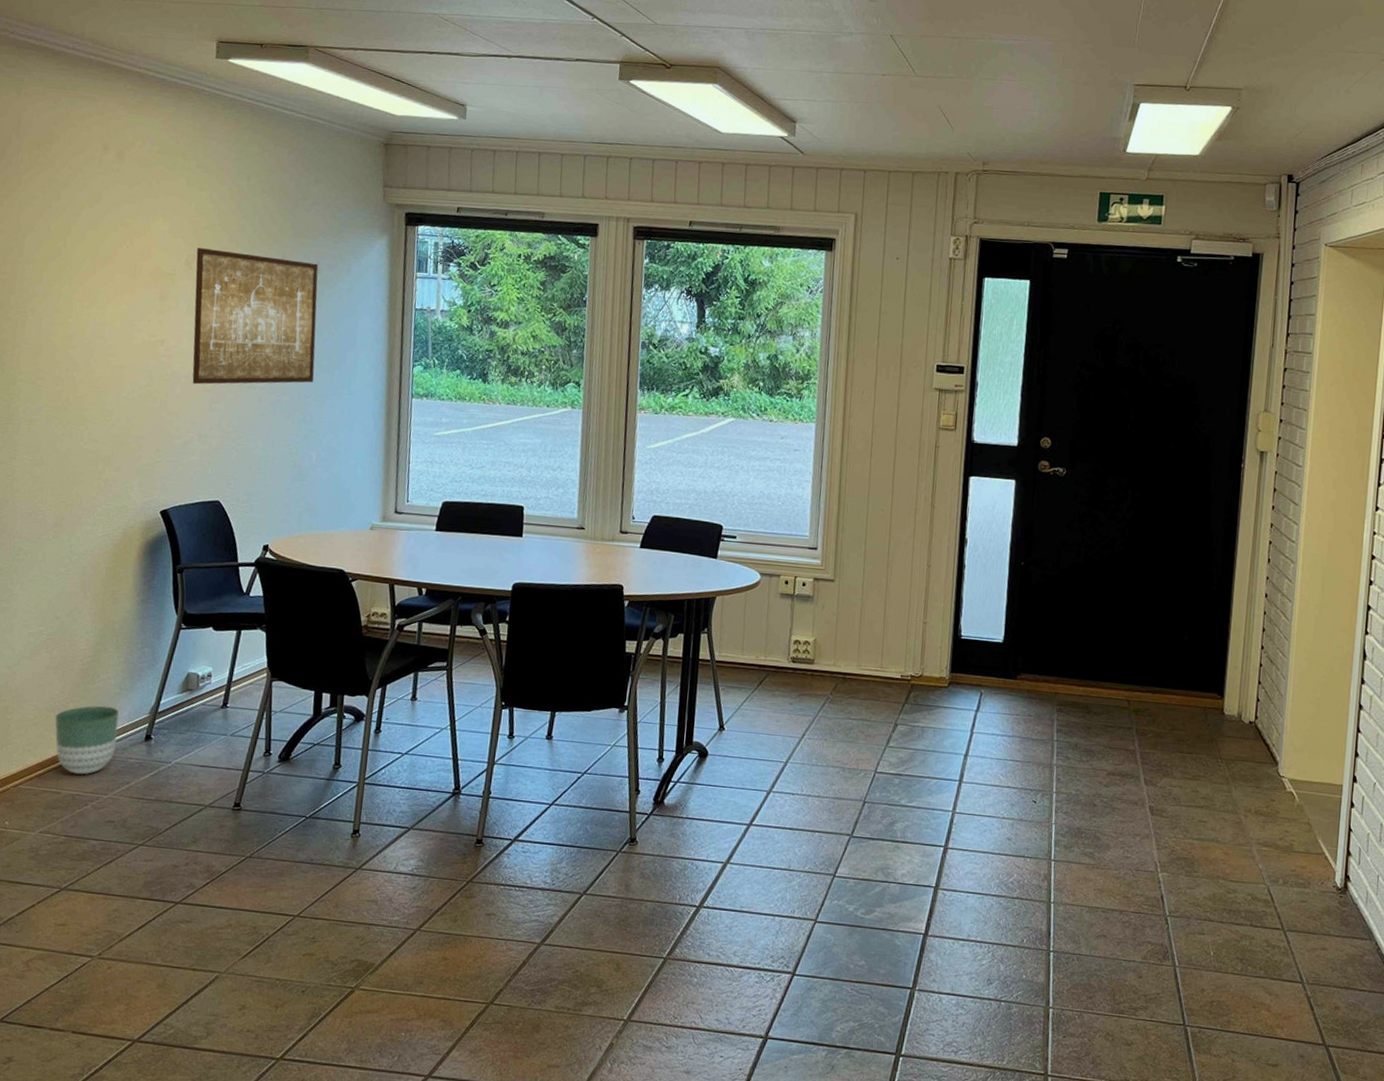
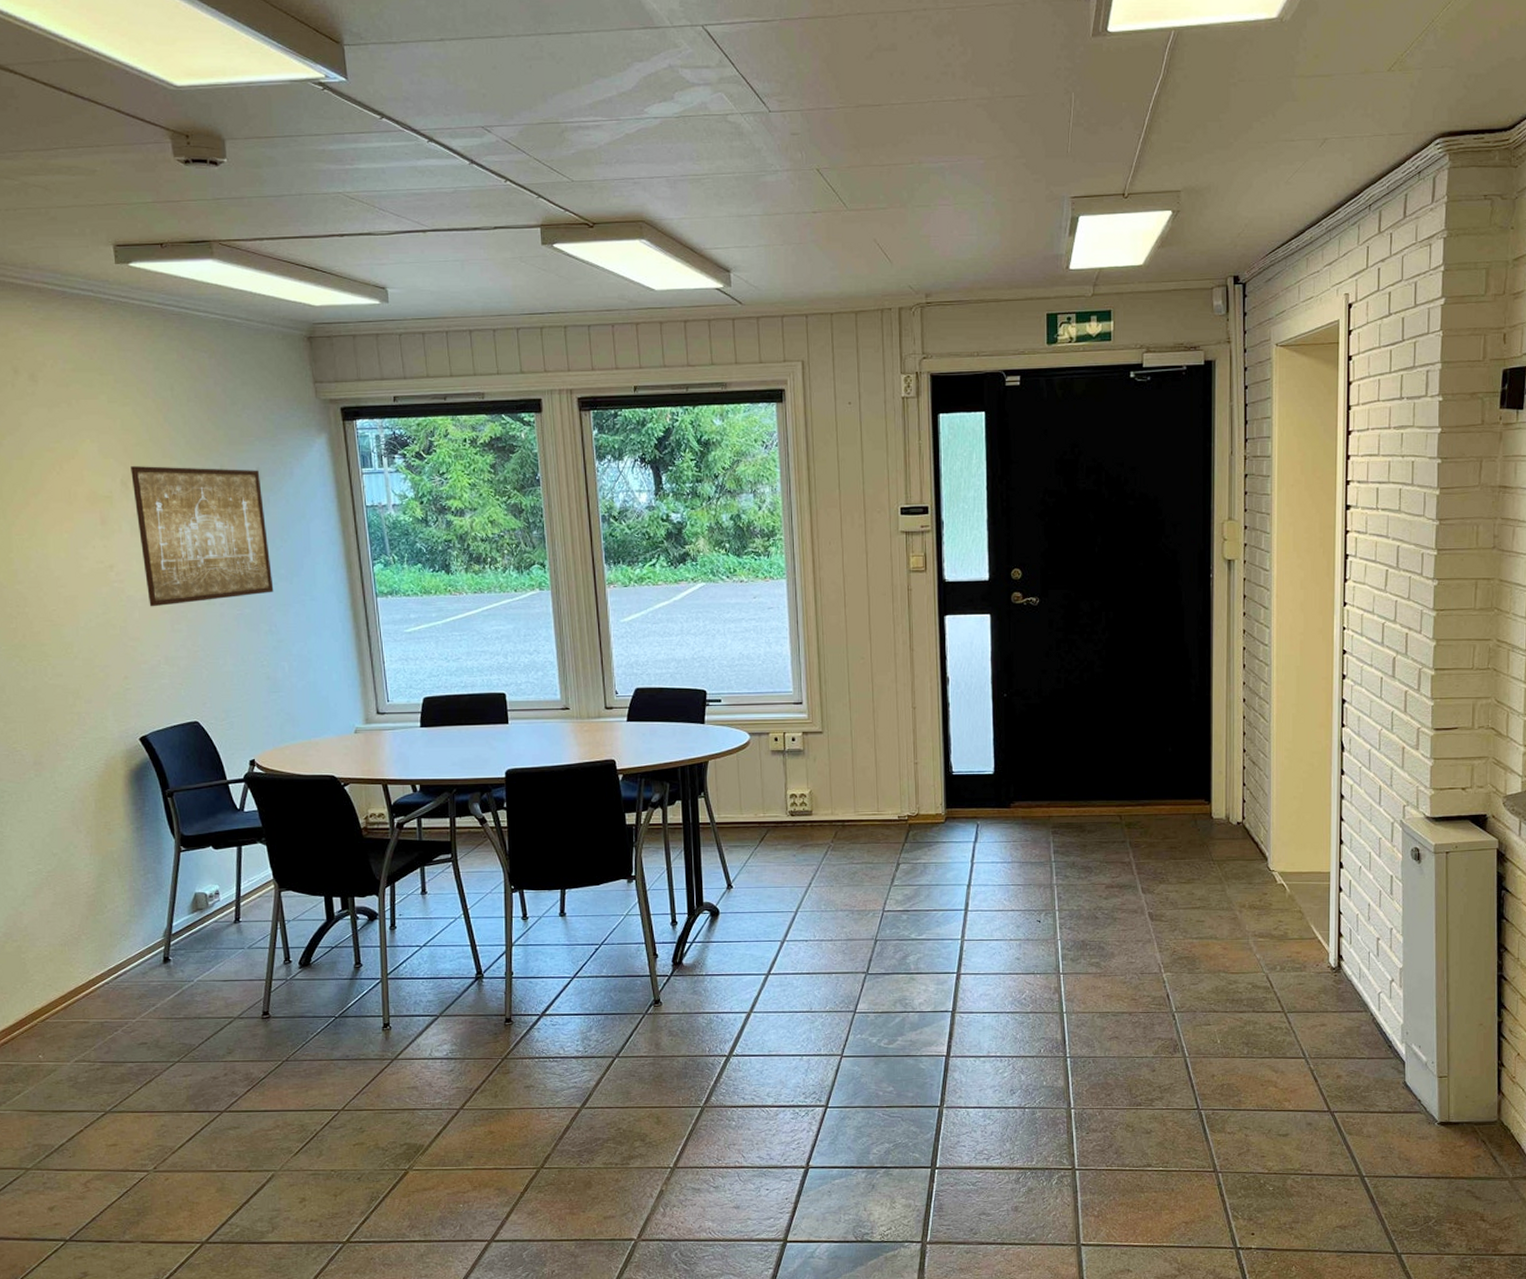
planter: present [54,705,119,775] -> none [70,934,137,1003]

